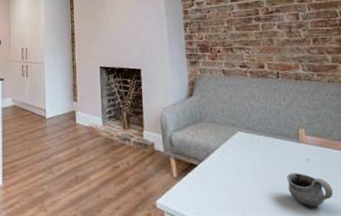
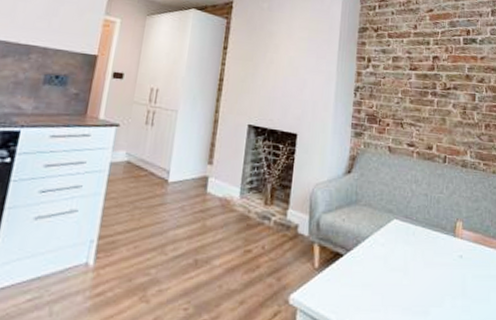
mug: present [287,173,333,207] -> none [436,270,480,309]

